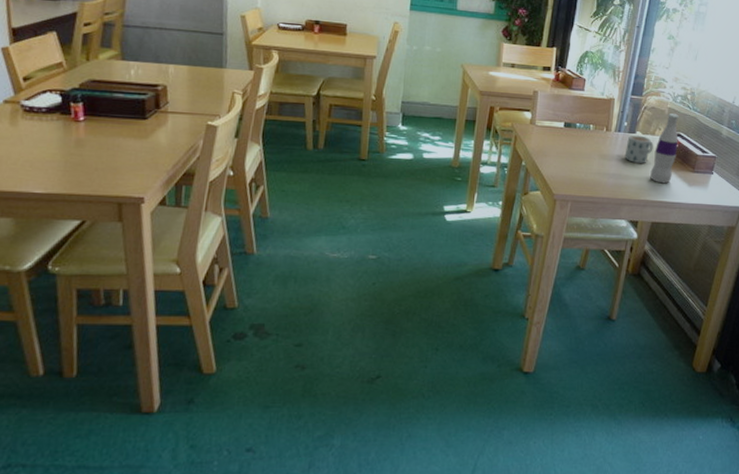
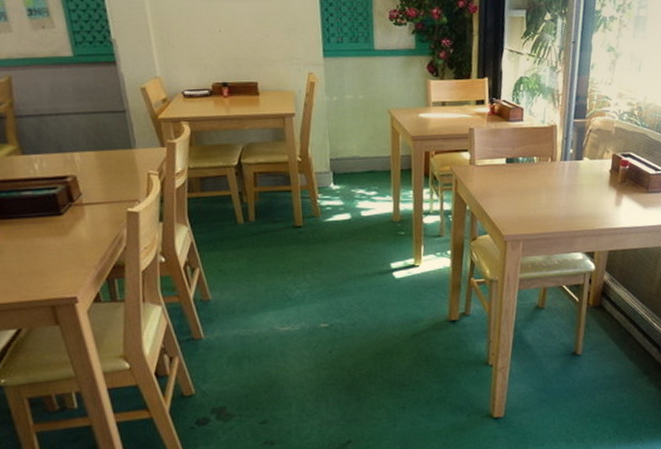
mug: present [624,135,653,163] -> none [573,161,603,191]
bottle: present [650,113,679,184] -> none [602,133,629,209]

